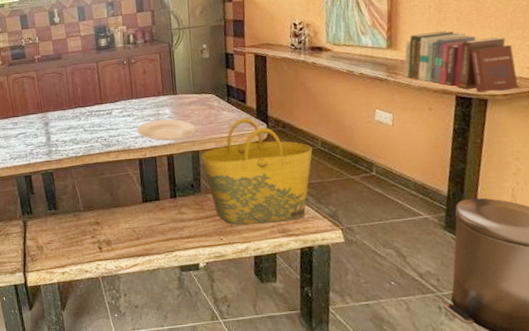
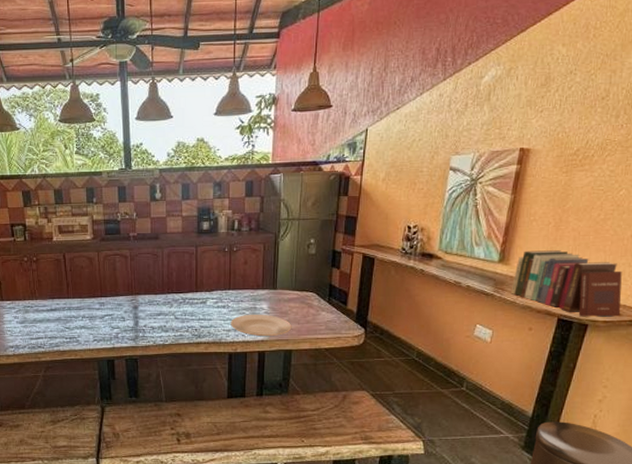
tote bag: present [201,118,313,226] -> none [294,320,407,430]

